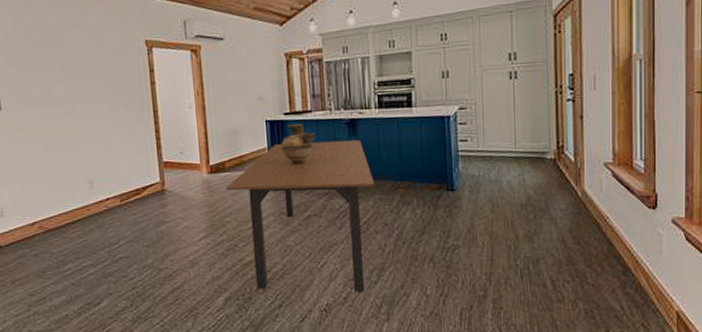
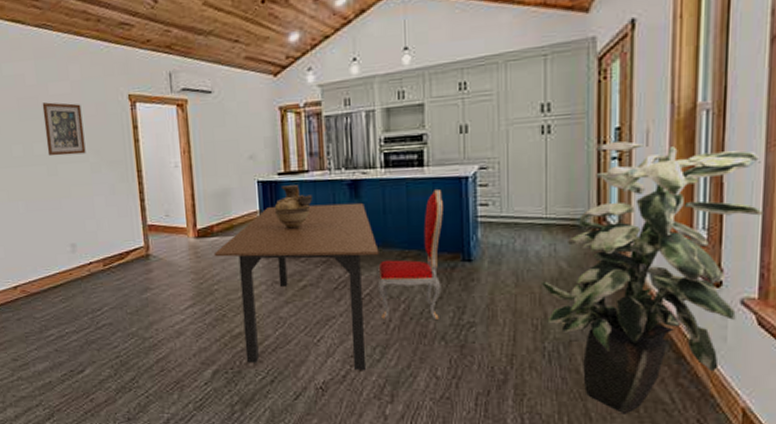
wall art: none [61,46,104,98] -> present [42,102,86,157]
dining chair: none [373,127,430,245] -> present [377,190,443,319]
indoor plant: none [512,86,687,322] -> present [540,141,764,414]

